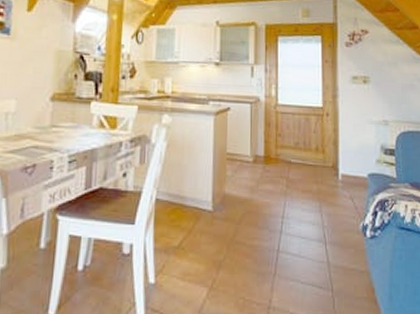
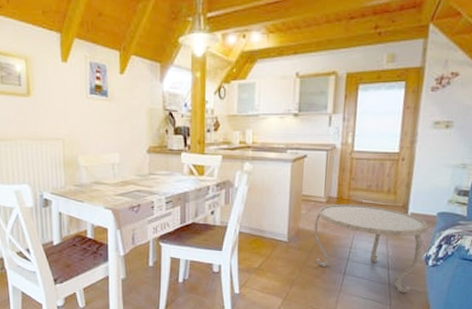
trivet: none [242,163,361,273] -> present [314,203,429,293]

